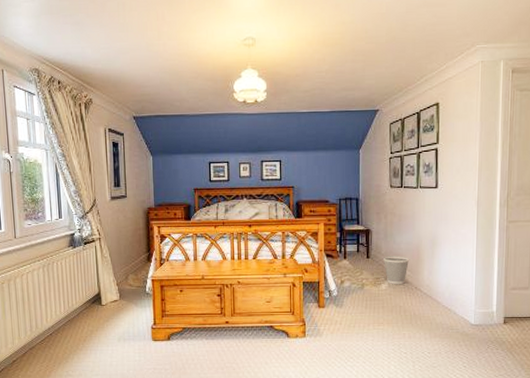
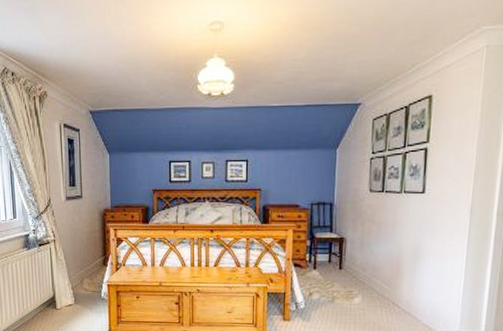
wastebasket: present [382,256,410,285] -> none [357,267,388,300]

